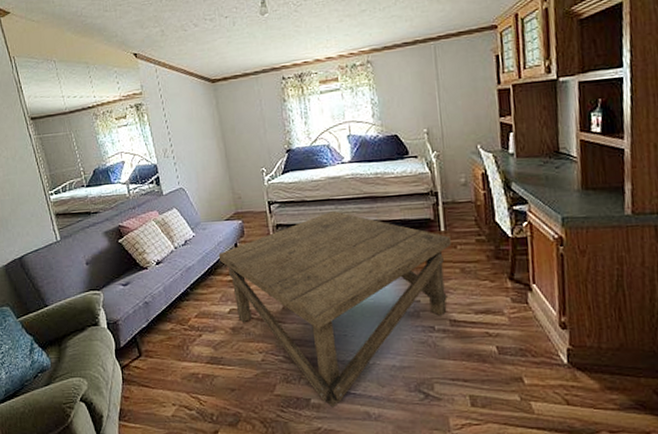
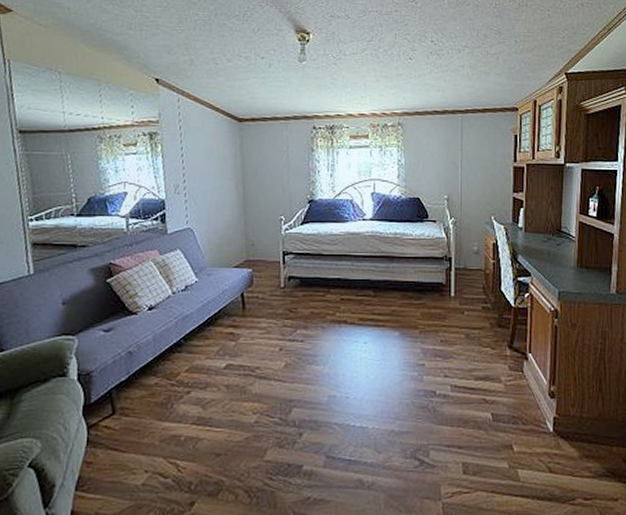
coffee table: present [218,211,451,408] -> none [221,268,459,475]

